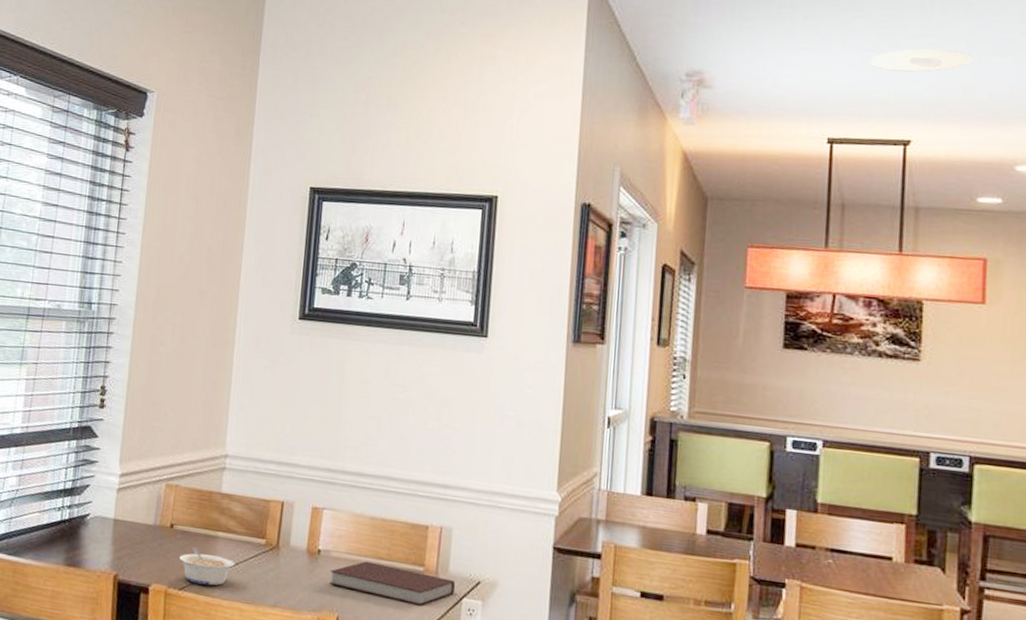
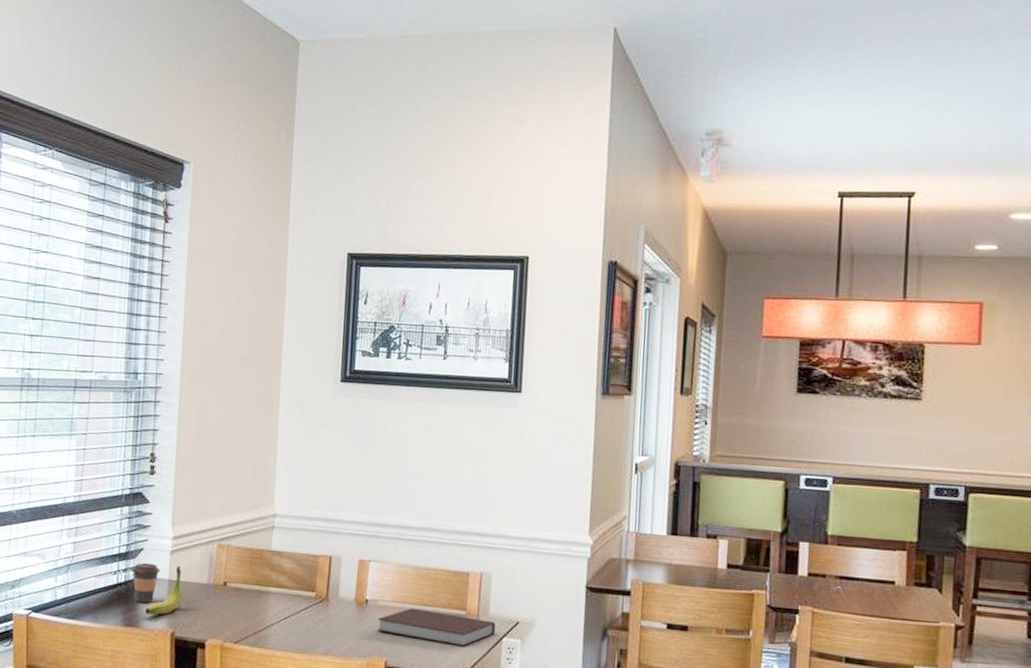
coffee cup: none [76,500,106,543] -> present [132,563,161,604]
banana: none [88,504,128,556] -> present [145,565,182,616]
legume: present [179,546,235,586] -> none [233,602,287,638]
recessed light: present [869,48,974,73] -> none [877,103,974,127]

